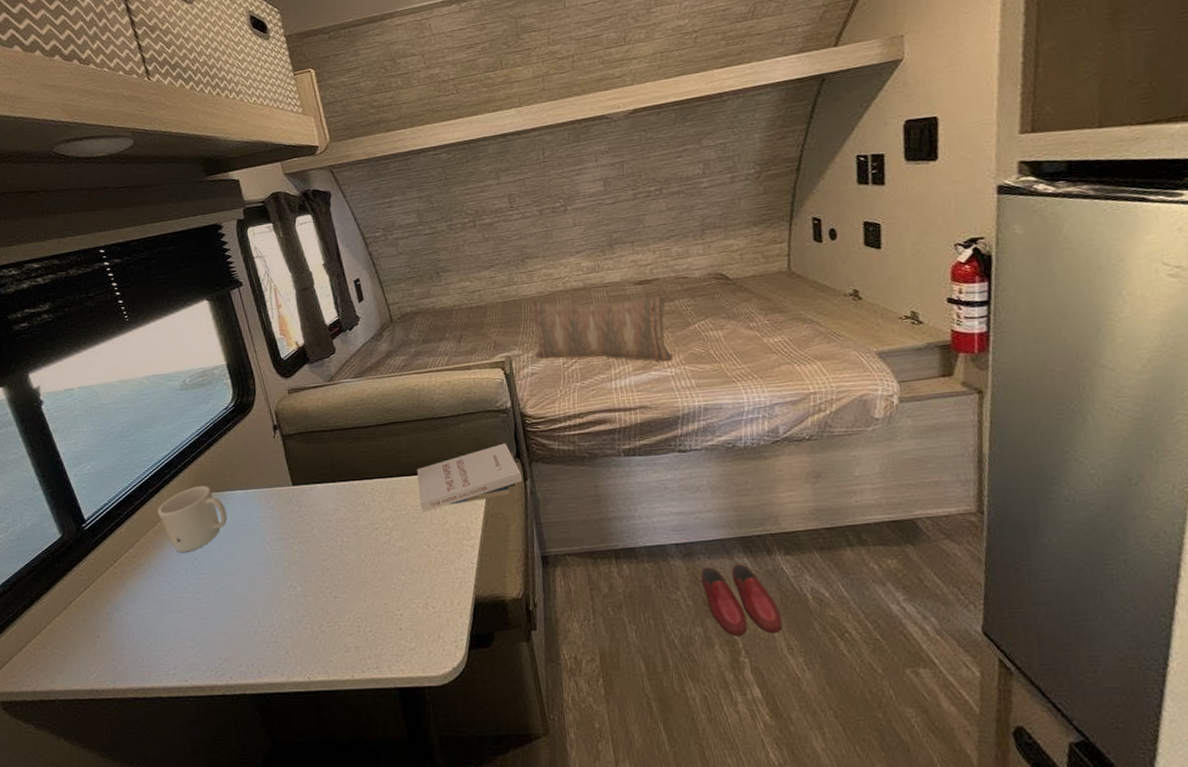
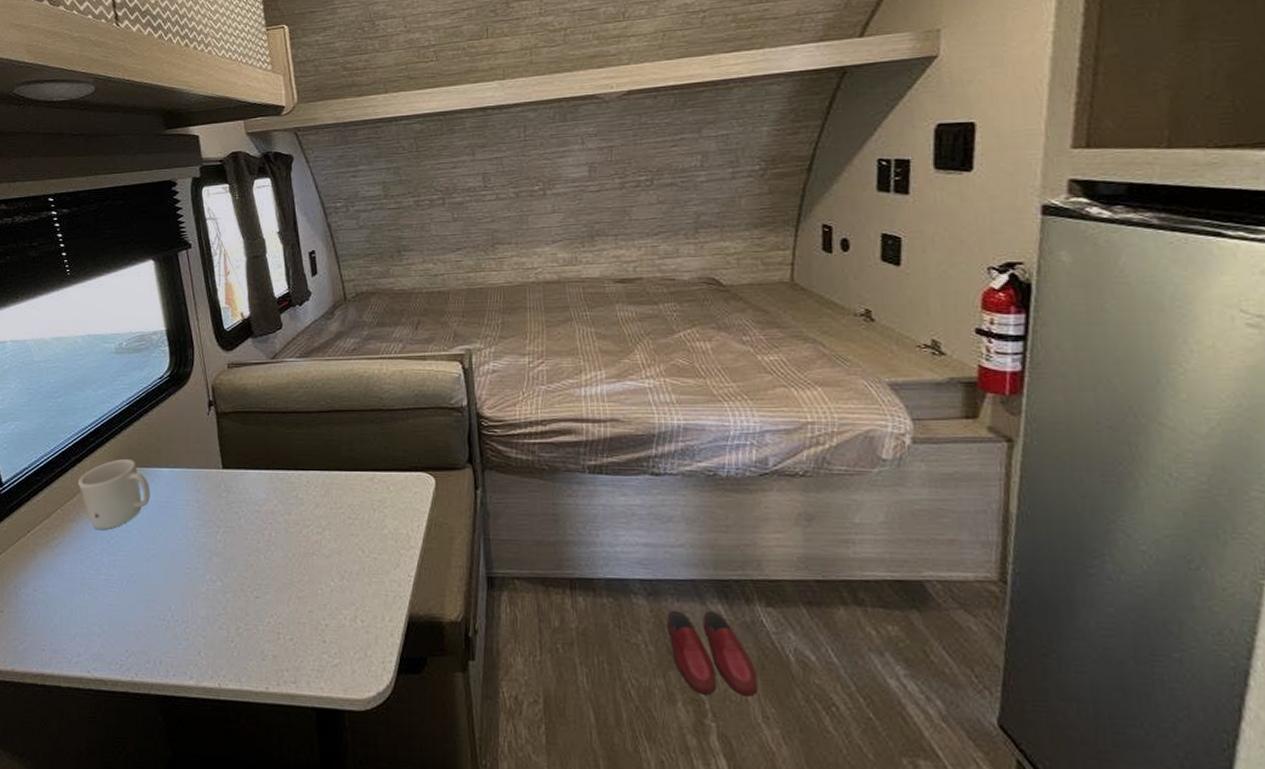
books: present [416,443,523,512] -> none [357,445,473,513]
pillow: present [529,295,673,361] -> none [496,291,652,370]

